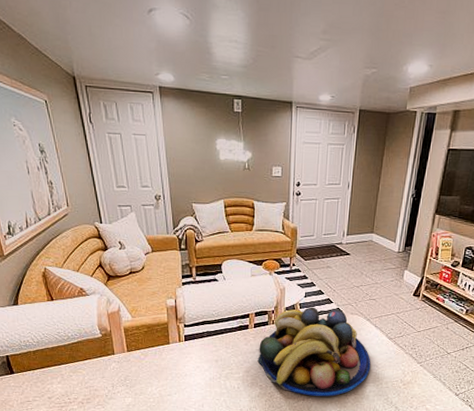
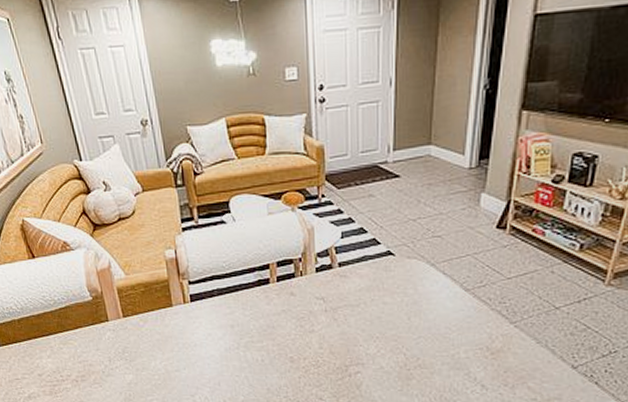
fruit bowl: present [257,307,371,397] -> none [284,250,441,371]

